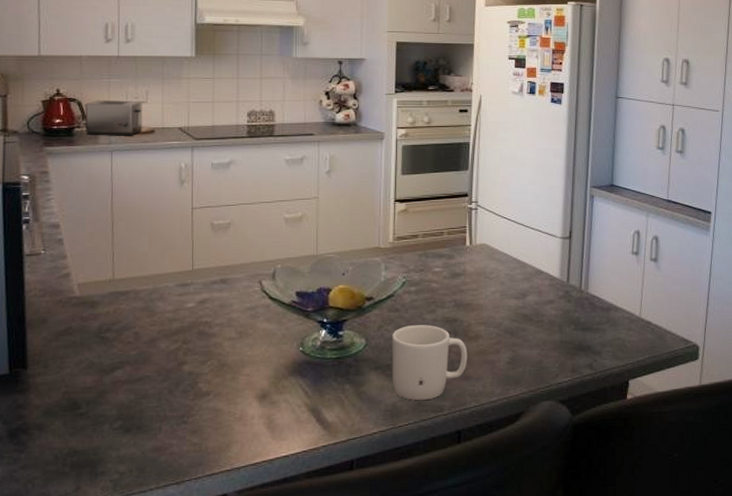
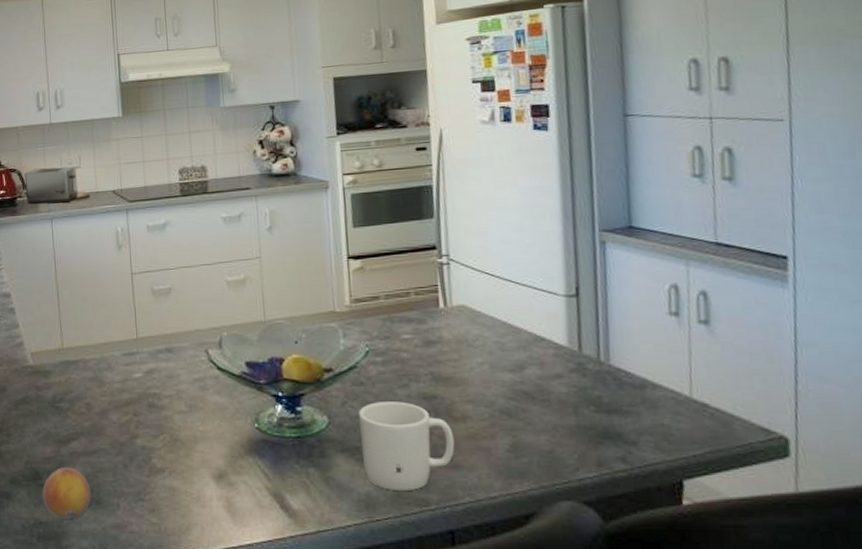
fruit: none [79,396,133,446] -> present [42,468,91,519]

